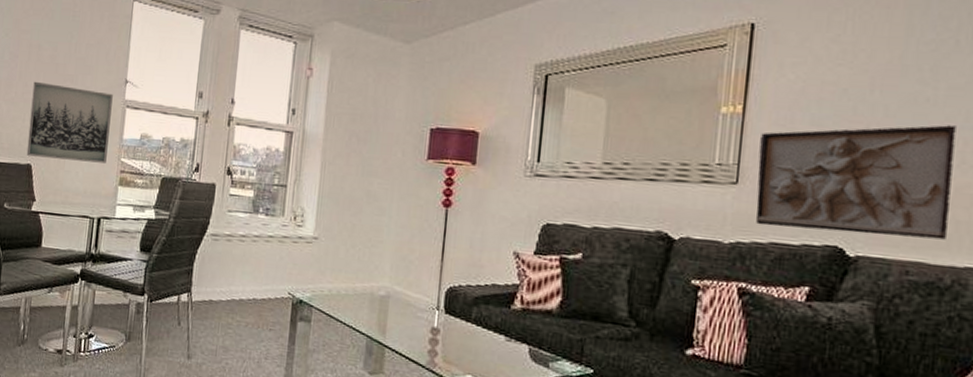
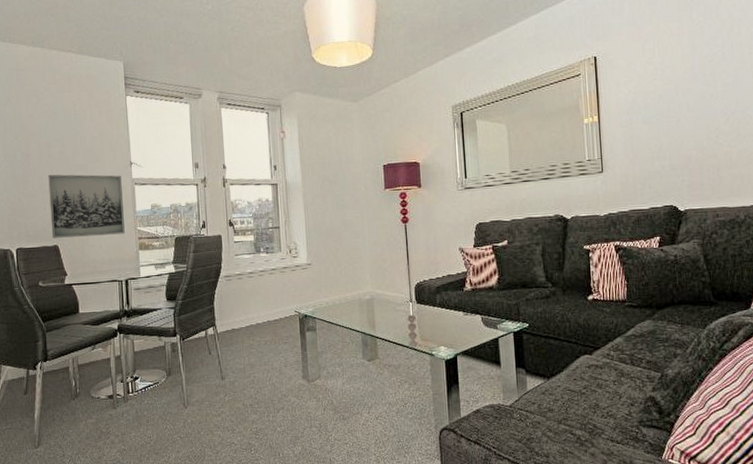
wall relief: present [756,125,956,240] -> none [613,111,738,199]

